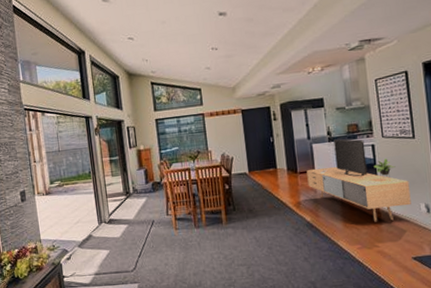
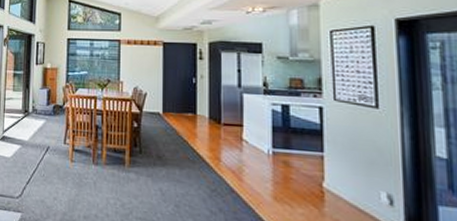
media console: present [306,139,411,222] -> none [232,92,368,206]

